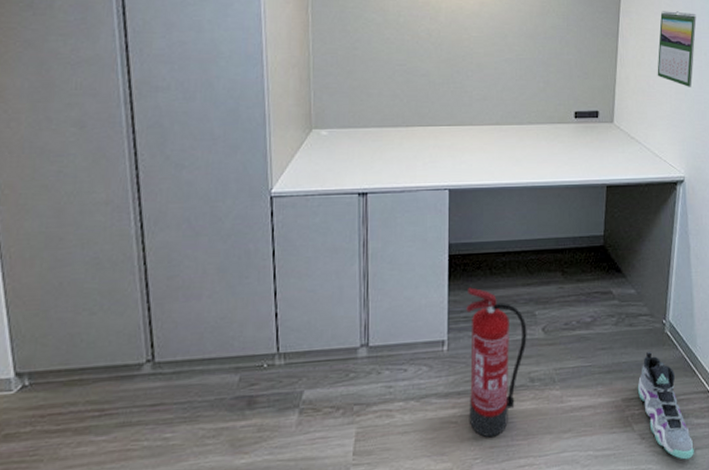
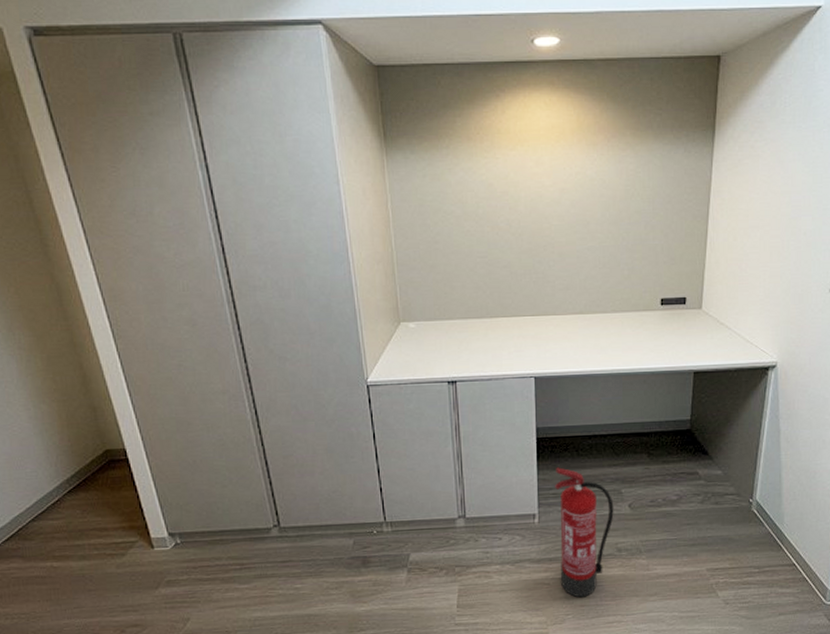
sneaker: present [637,351,694,460] -> none [722,527,777,623]
calendar: present [657,11,696,87] -> none [750,188,796,270]

